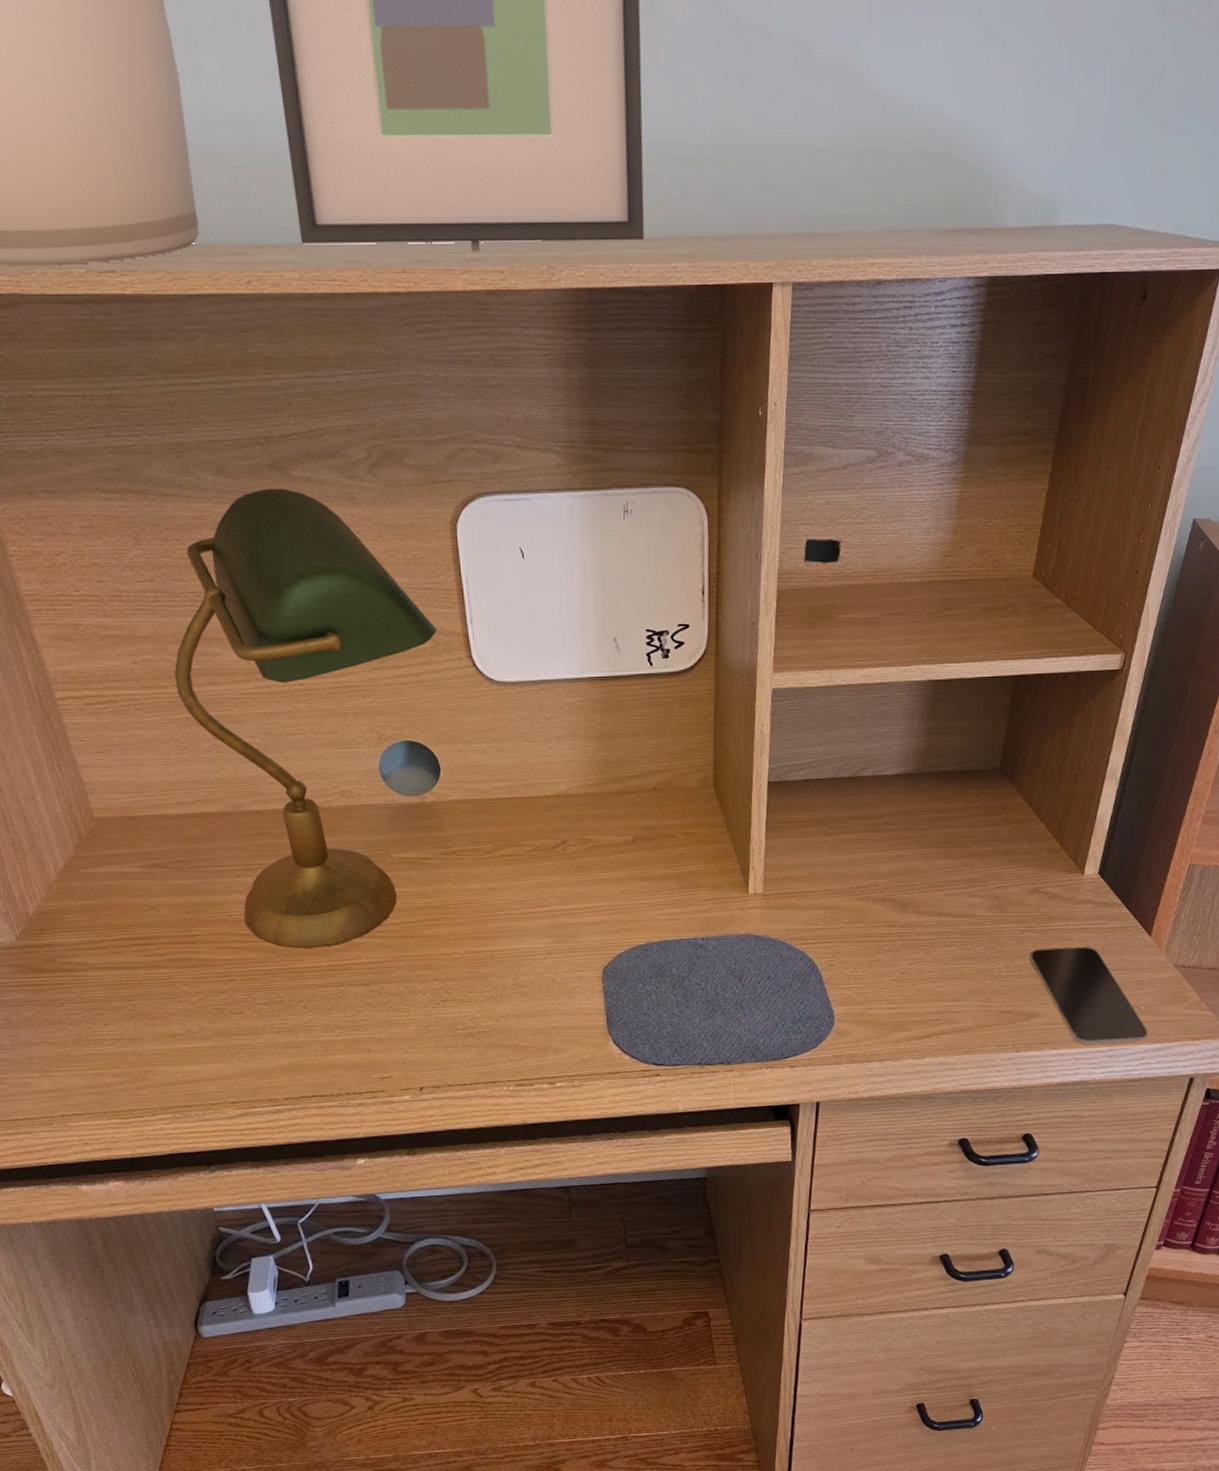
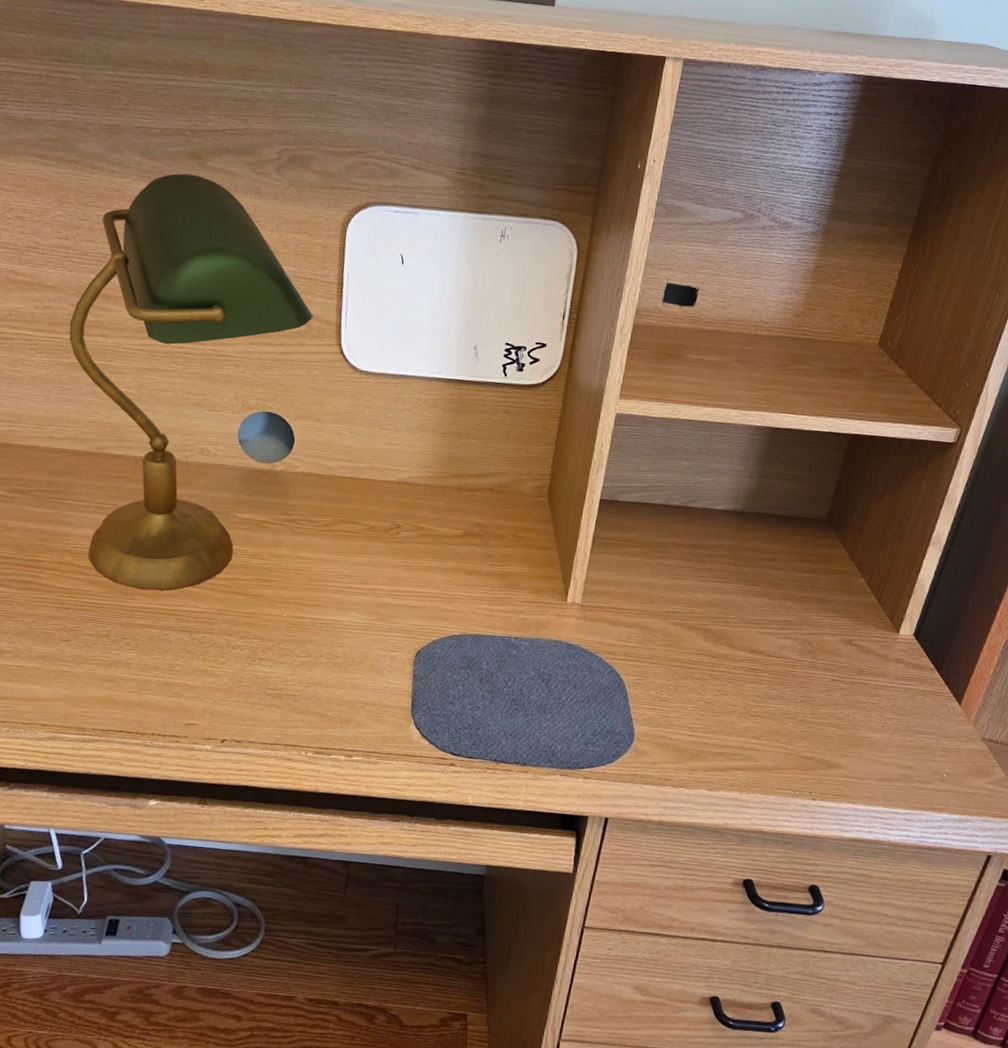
smartphone: present [1030,947,1148,1045] -> none [836,700,949,811]

